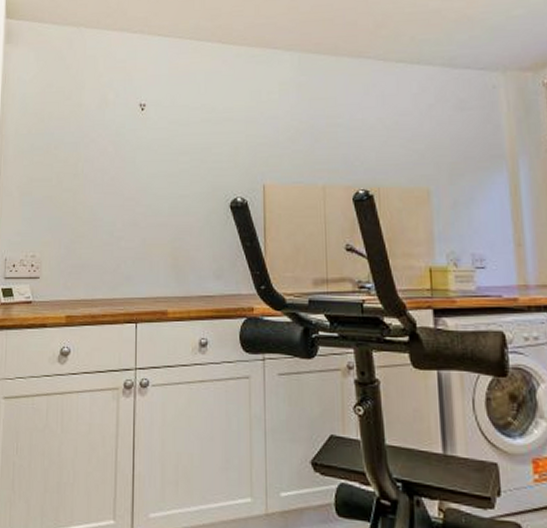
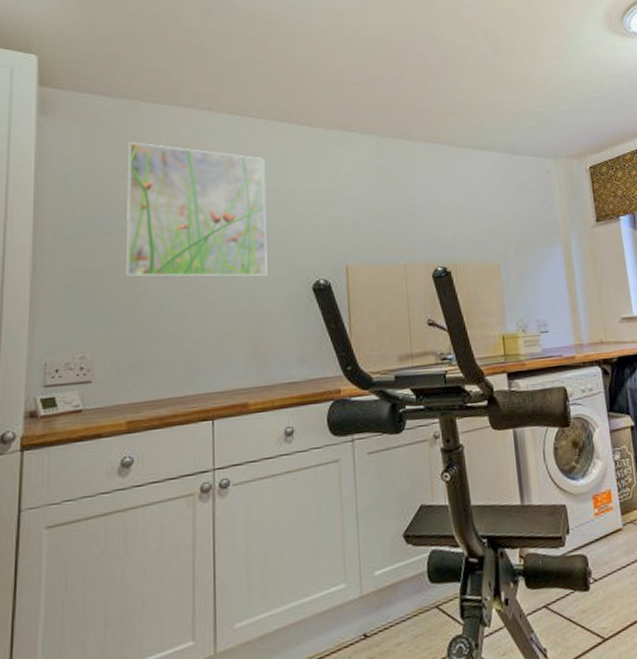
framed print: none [68,65,190,193] -> present [125,142,268,278]

